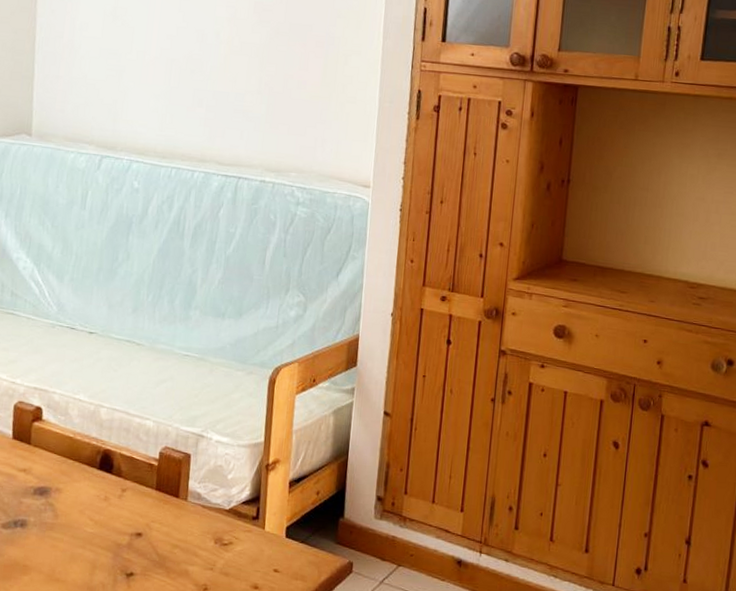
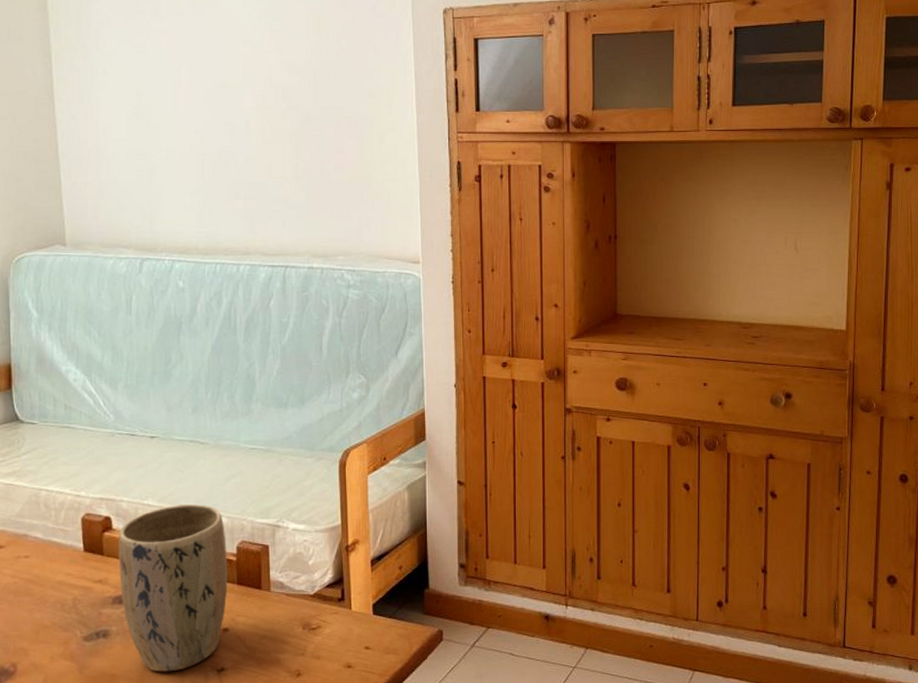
plant pot: none [42,402,150,570] -> present [118,503,228,672]

